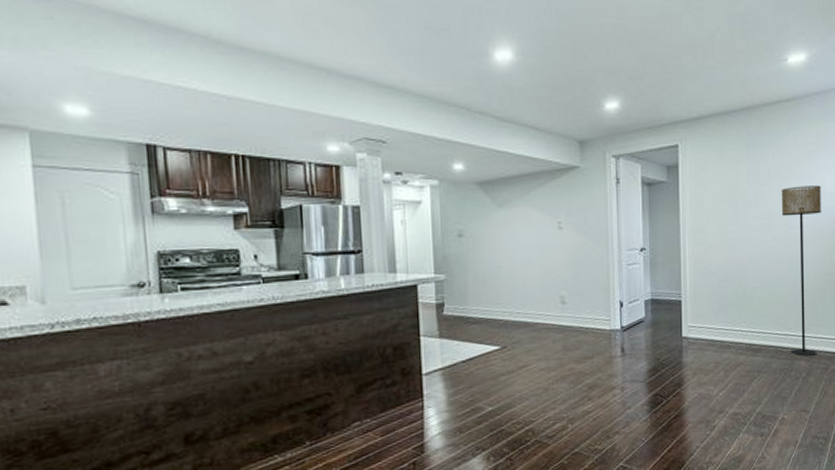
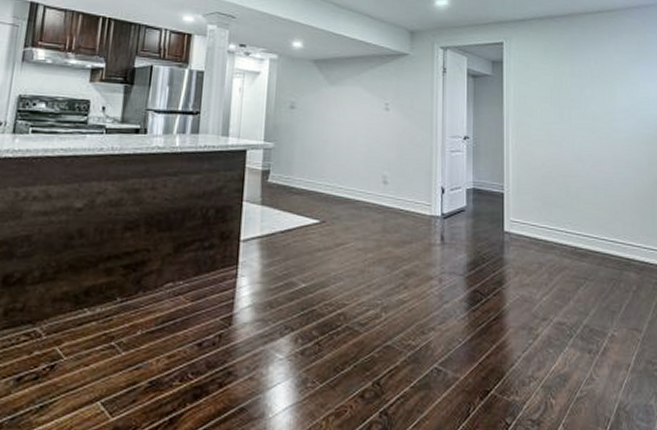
floor lamp: present [781,185,821,356] -> none [604,91,648,268]

